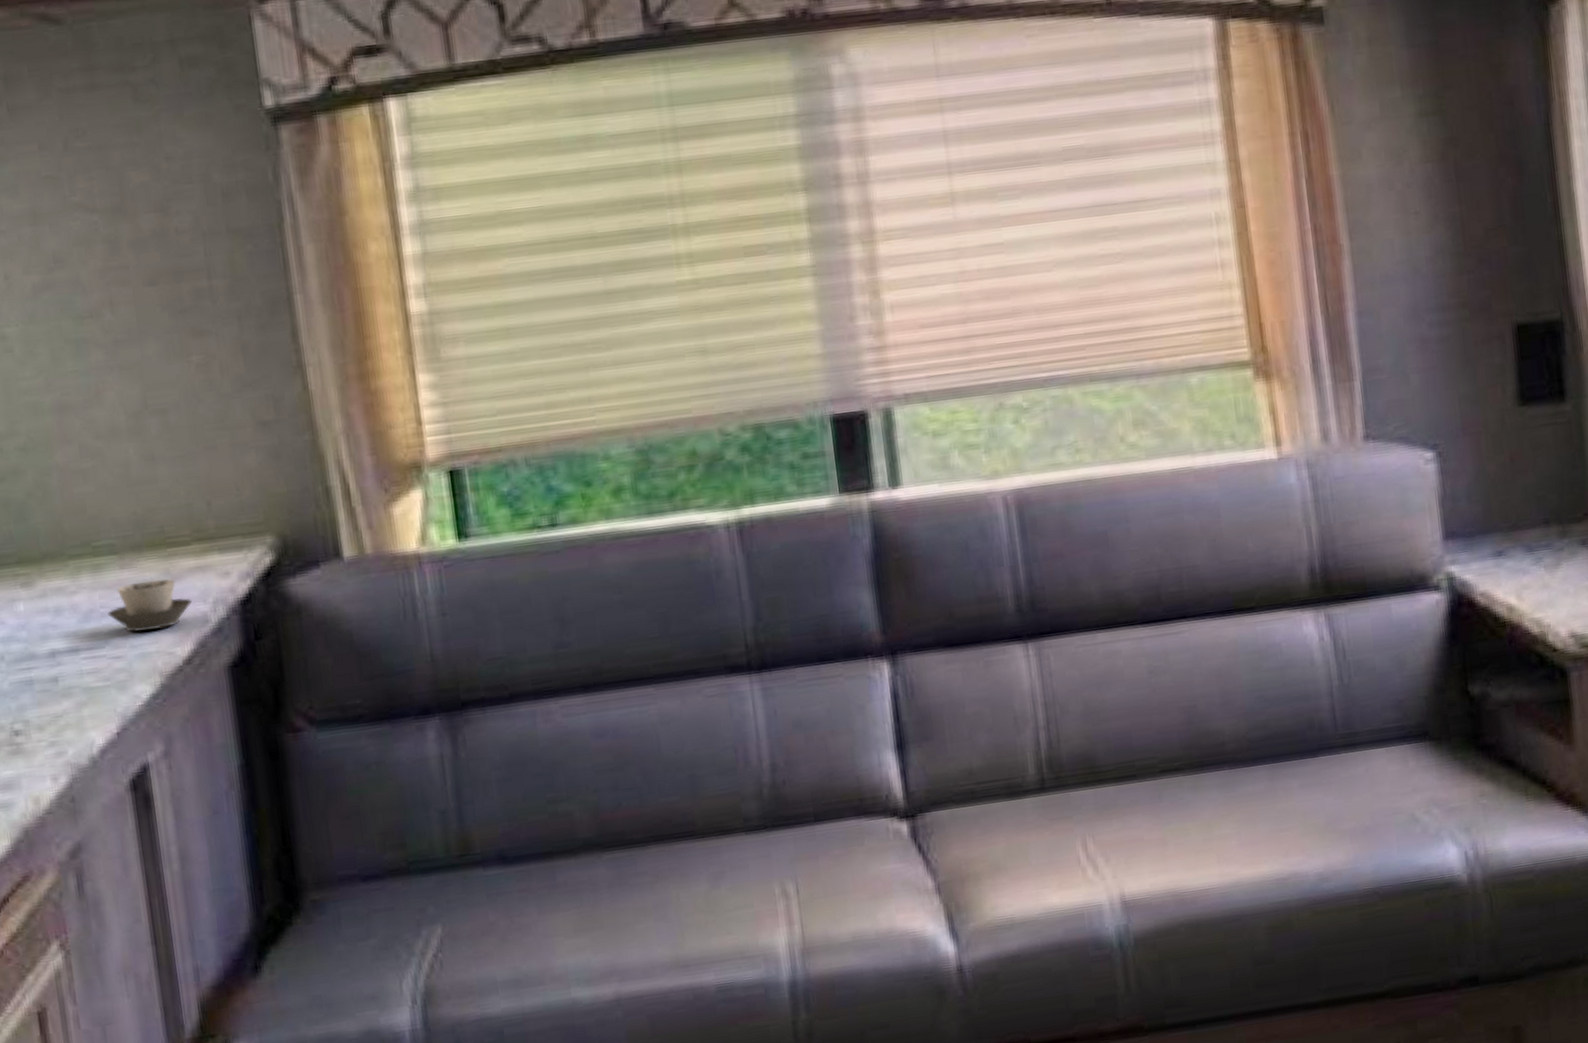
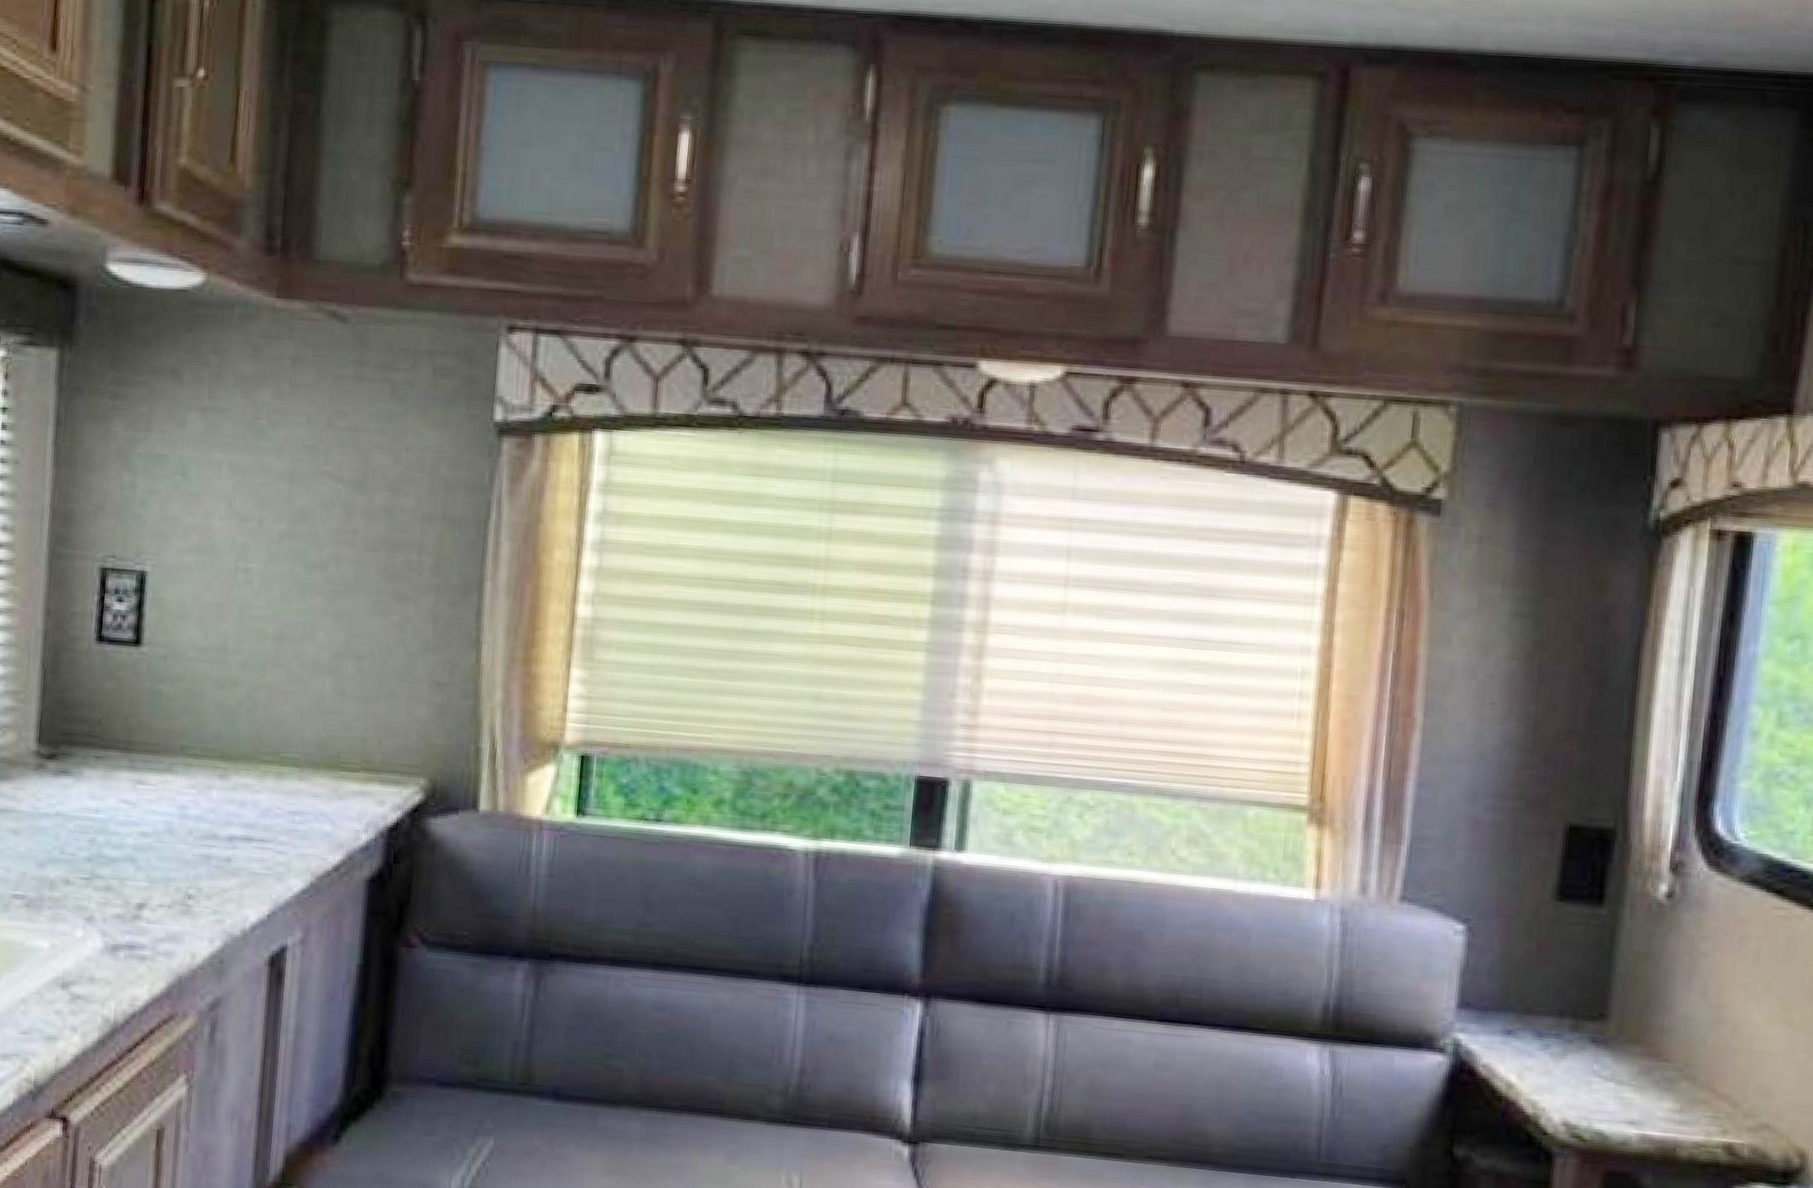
cup: present [107,579,193,632] -> none [281,794,350,837]

